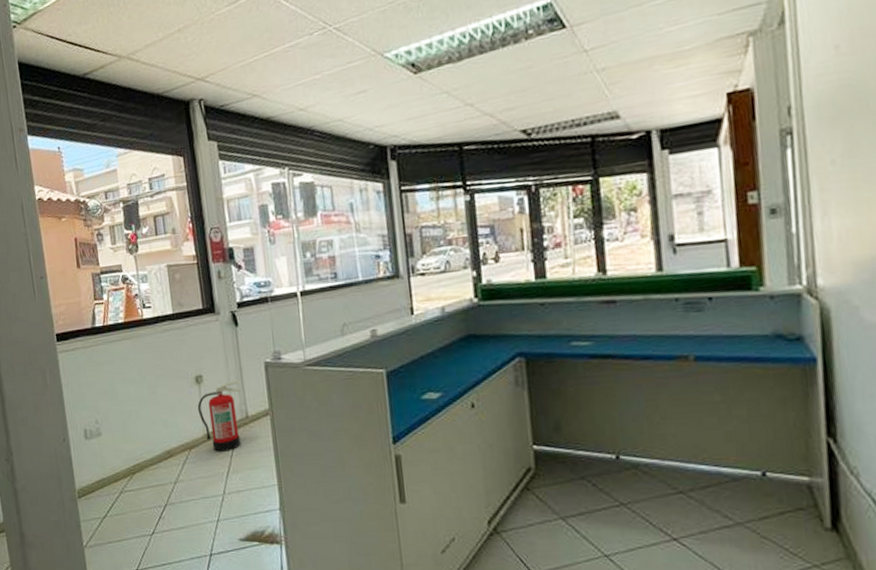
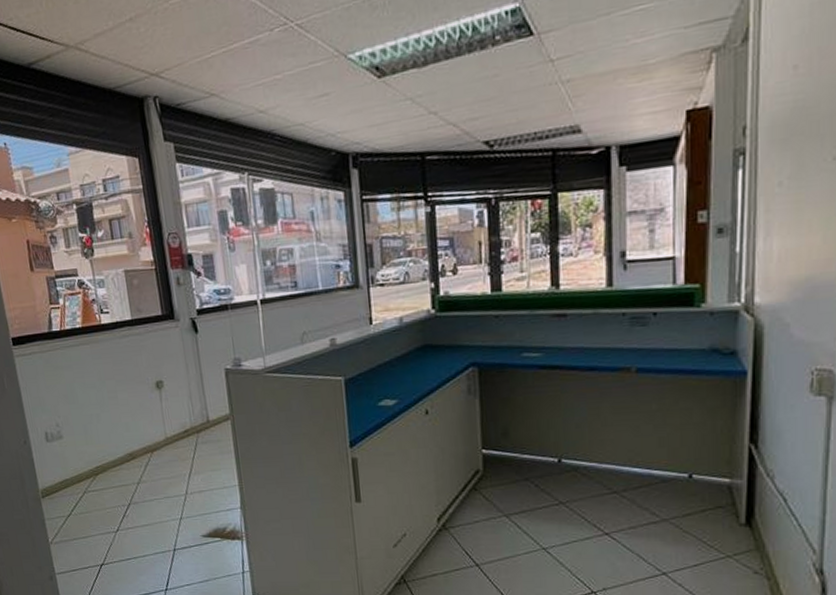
fire extinguisher: present [197,380,244,452] -> none [158,386,204,455]

